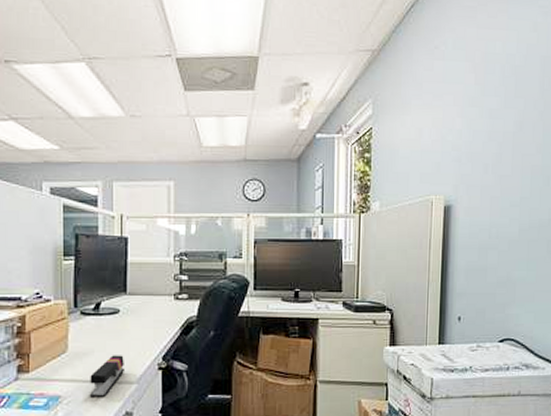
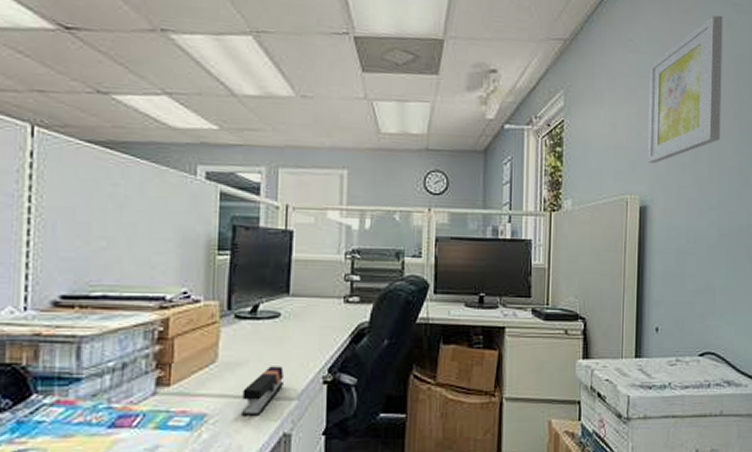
wall art: none [452,18,529,165] -> present [648,15,723,164]

